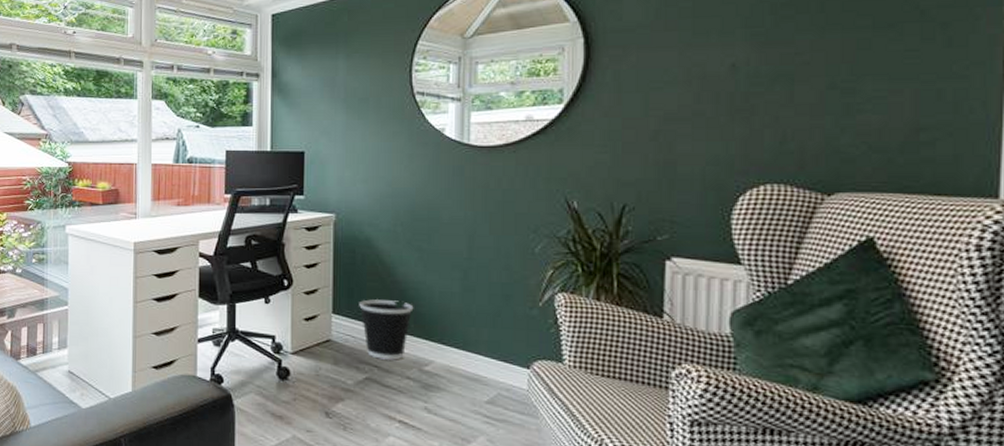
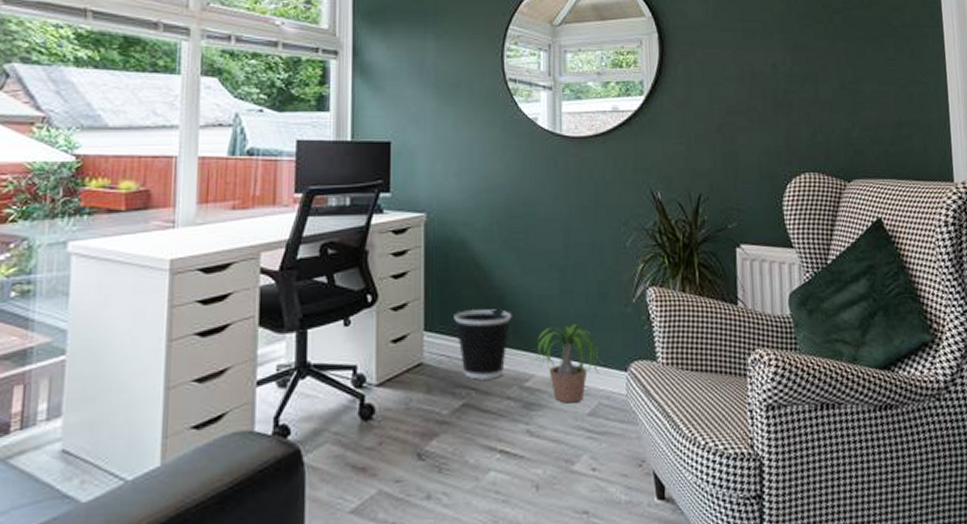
potted plant: none [430,320,505,390] -> present [530,324,604,403]

